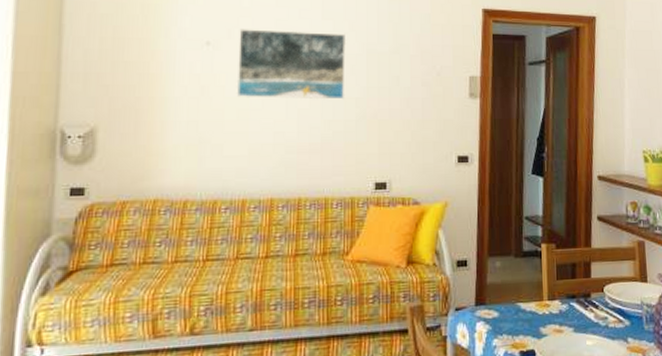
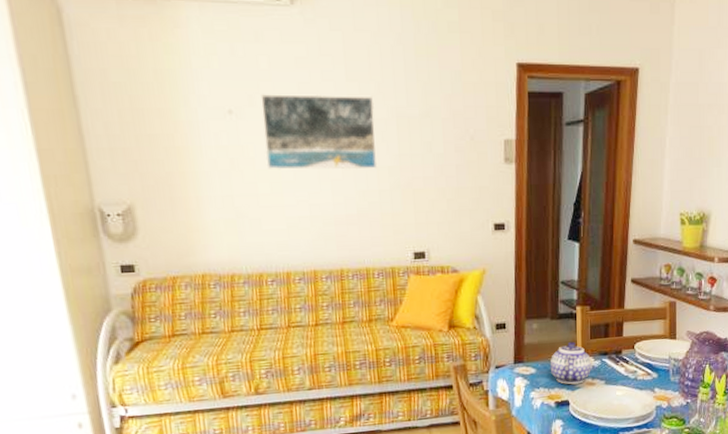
teapot: none [514,281,559,332] -> present [550,341,592,385]

